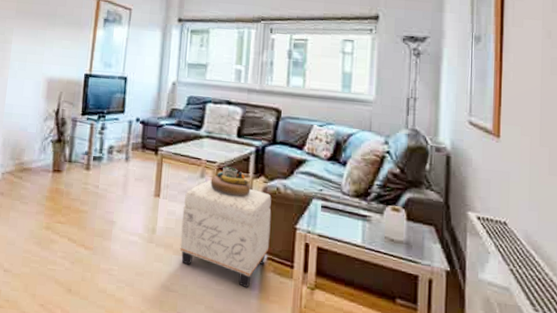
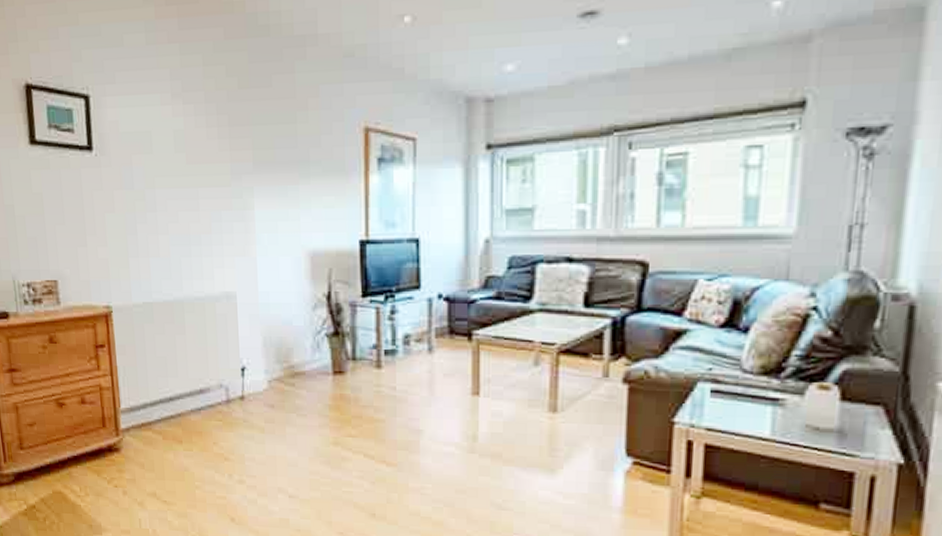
ottoman: present [180,179,272,288] -> none [512,367,638,501]
decorative bowl: present [210,166,251,197] -> none [549,347,606,387]

